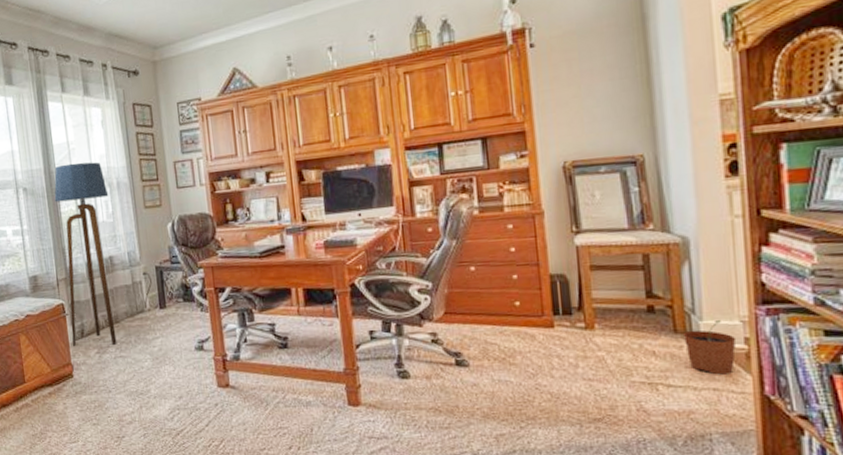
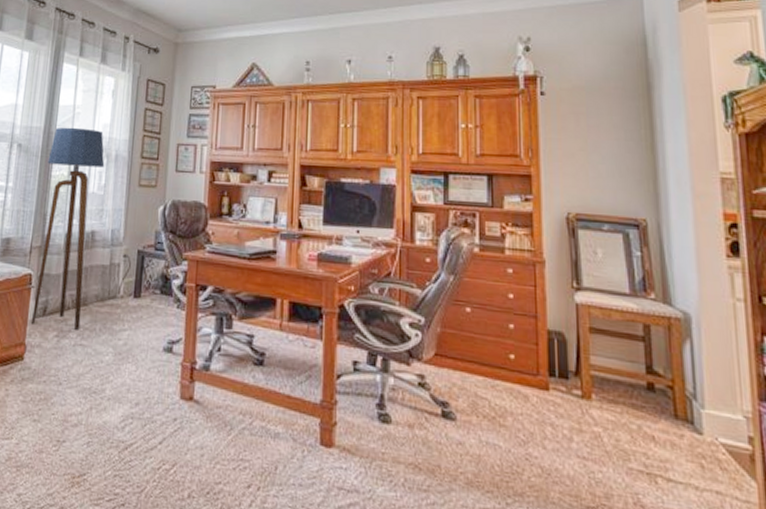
plant pot: present [684,320,737,375] -> none [685,412,740,477]

